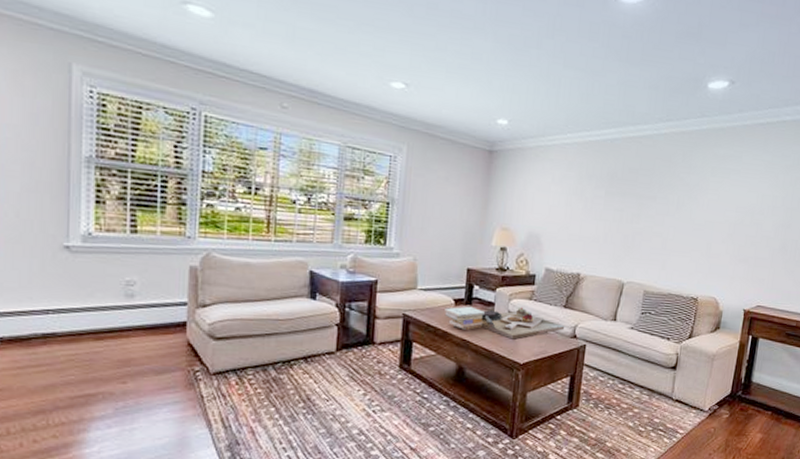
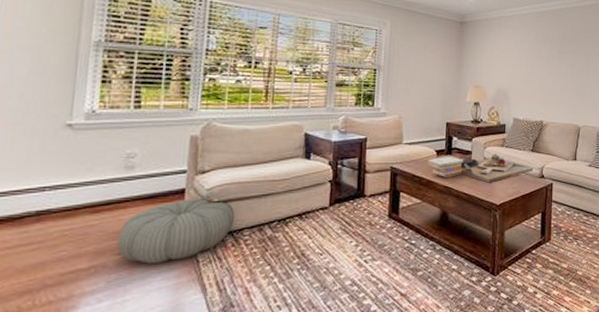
pouf: none [122,332,238,395] -> present [116,198,235,264]

